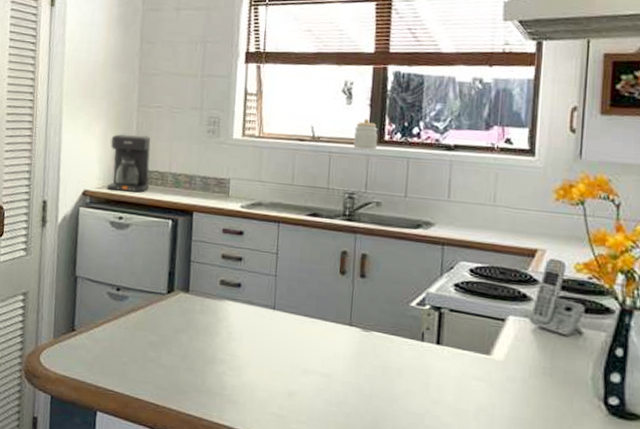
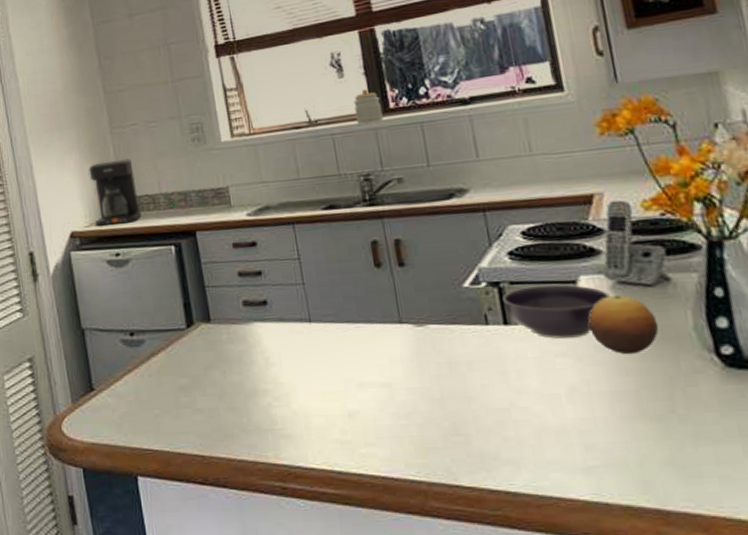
bowl: none [440,316,530,367] -> present [501,284,610,339]
fruit: none [506,337,564,390] -> present [588,294,659,355]

